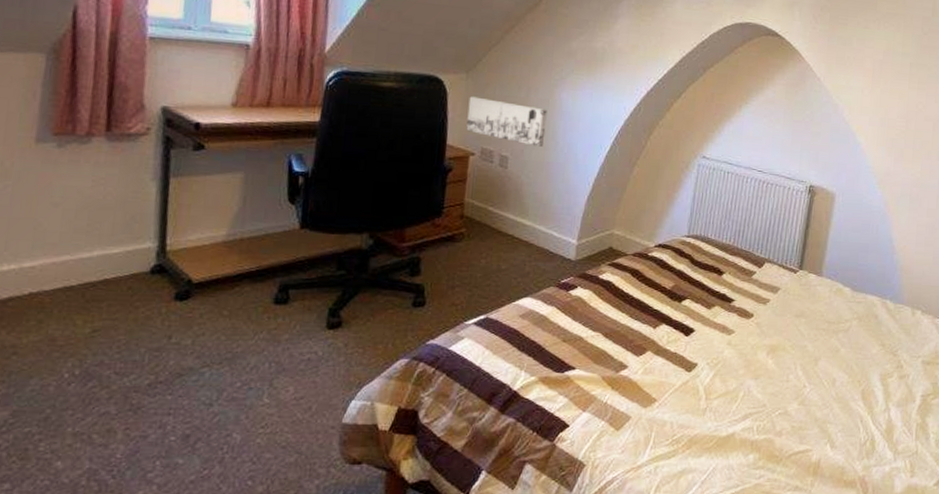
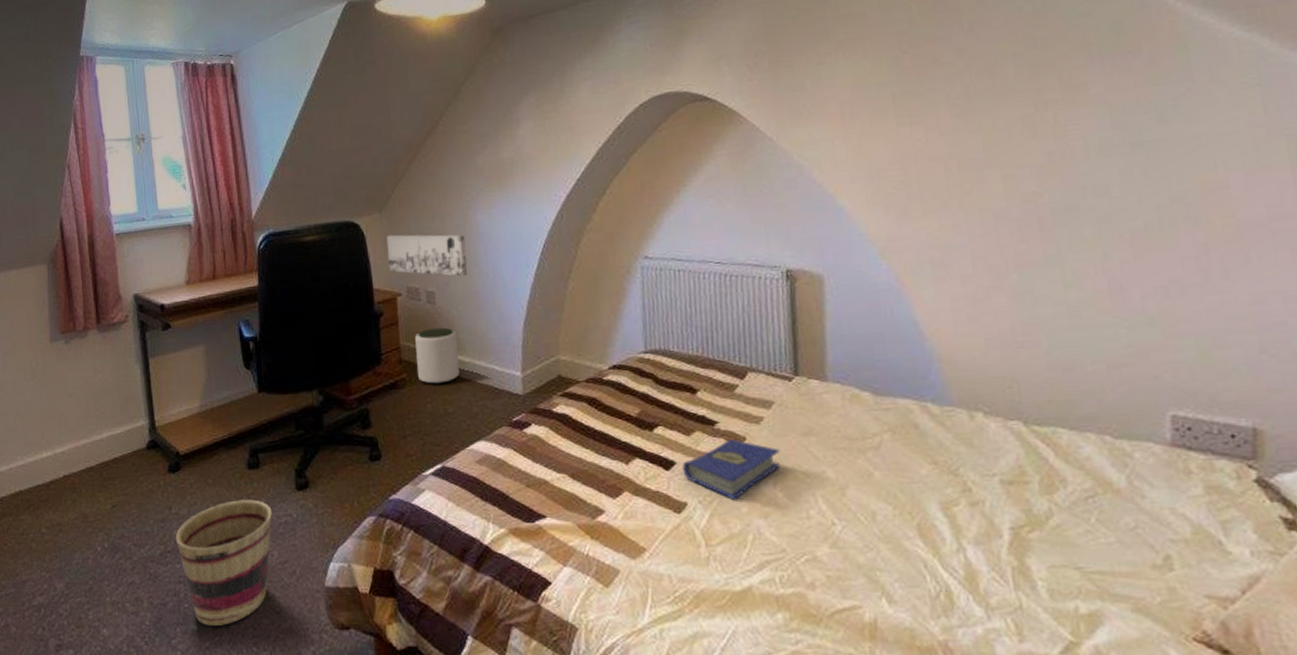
basket: none [170,334,295,459] -> present [175,499,272,626]
plant pot: none [476,190,523,242] -> present [415,327,460,384]
hardcover book: none [699,314,777,364] -> present [682,438,780,500]

